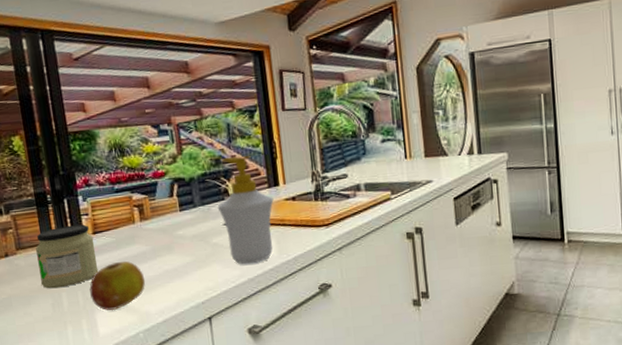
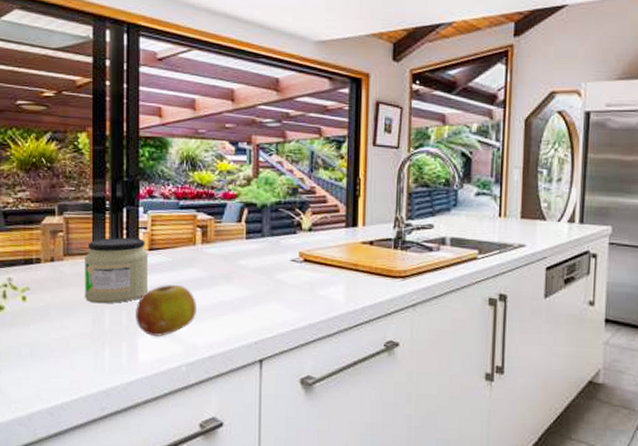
soap bottle: present [217,155,274,265] -> none [287,187,350,308]

